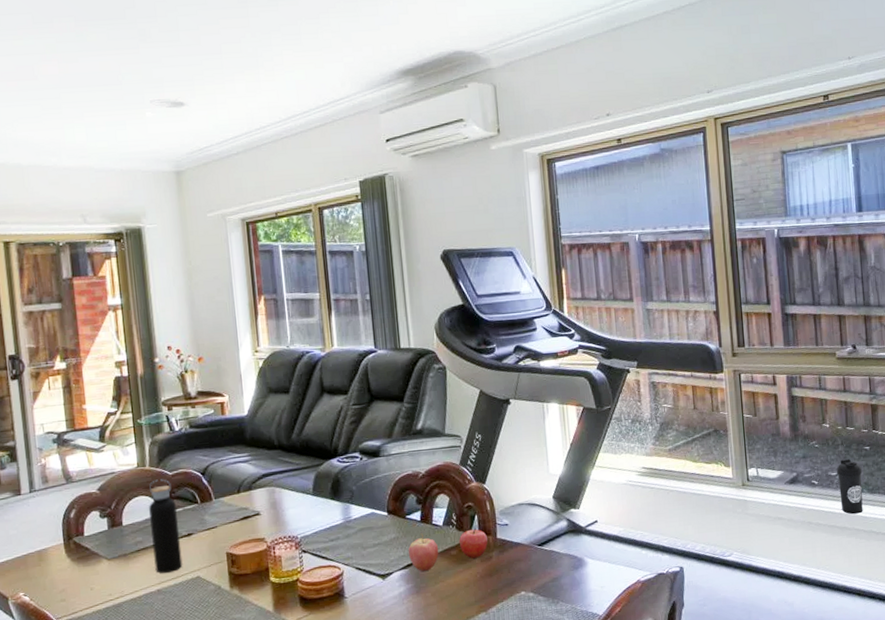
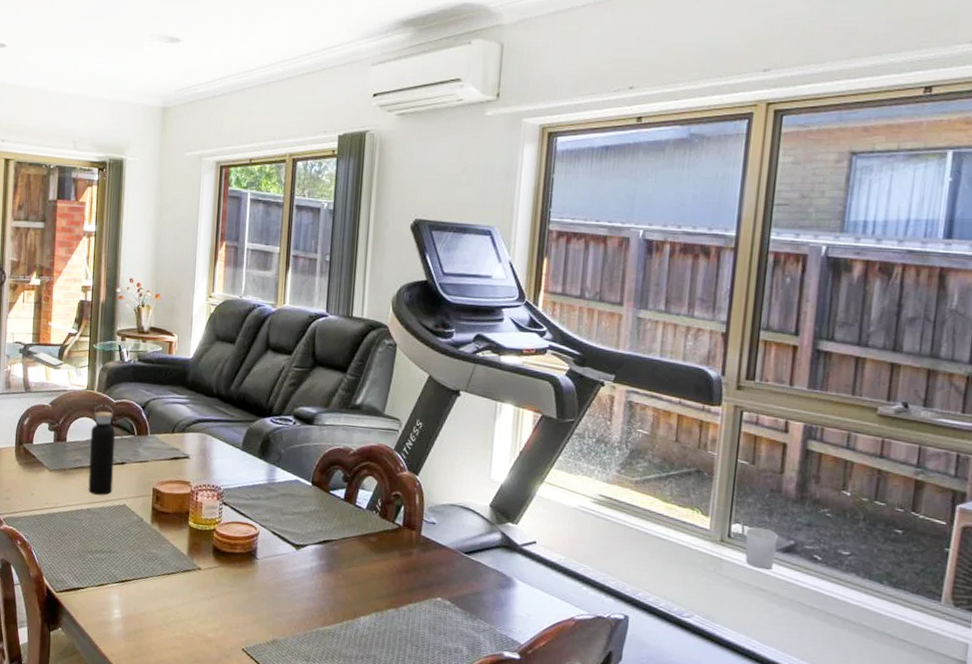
fruit: present [408,532,439,572] -> none [325,511,358,553]
fruit: present [458,527,488,559] -> none [379,519,411,551]
candle holder: none [759,467,785,502] -> present [745,527,778,570]
water bottle: present [837,459,863,515] -> none [848,538,887,608]

